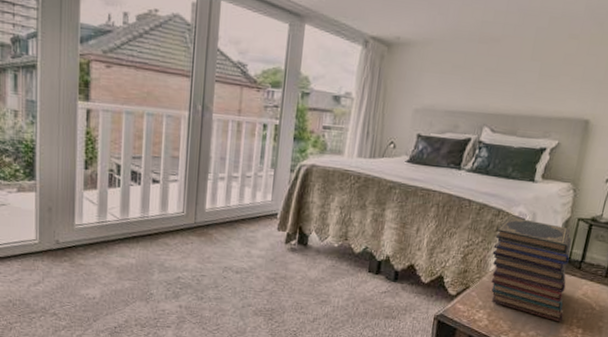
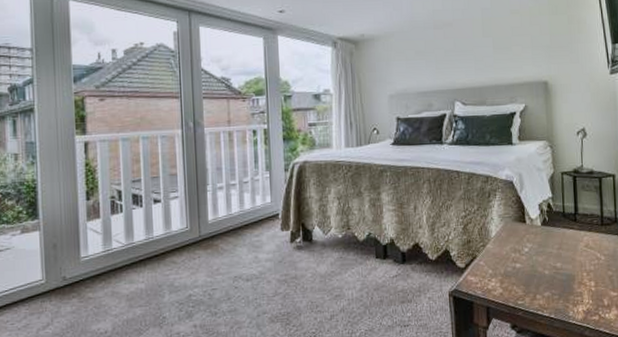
book stack: present [491,216,572,322] -> none [489,180,573,278]

